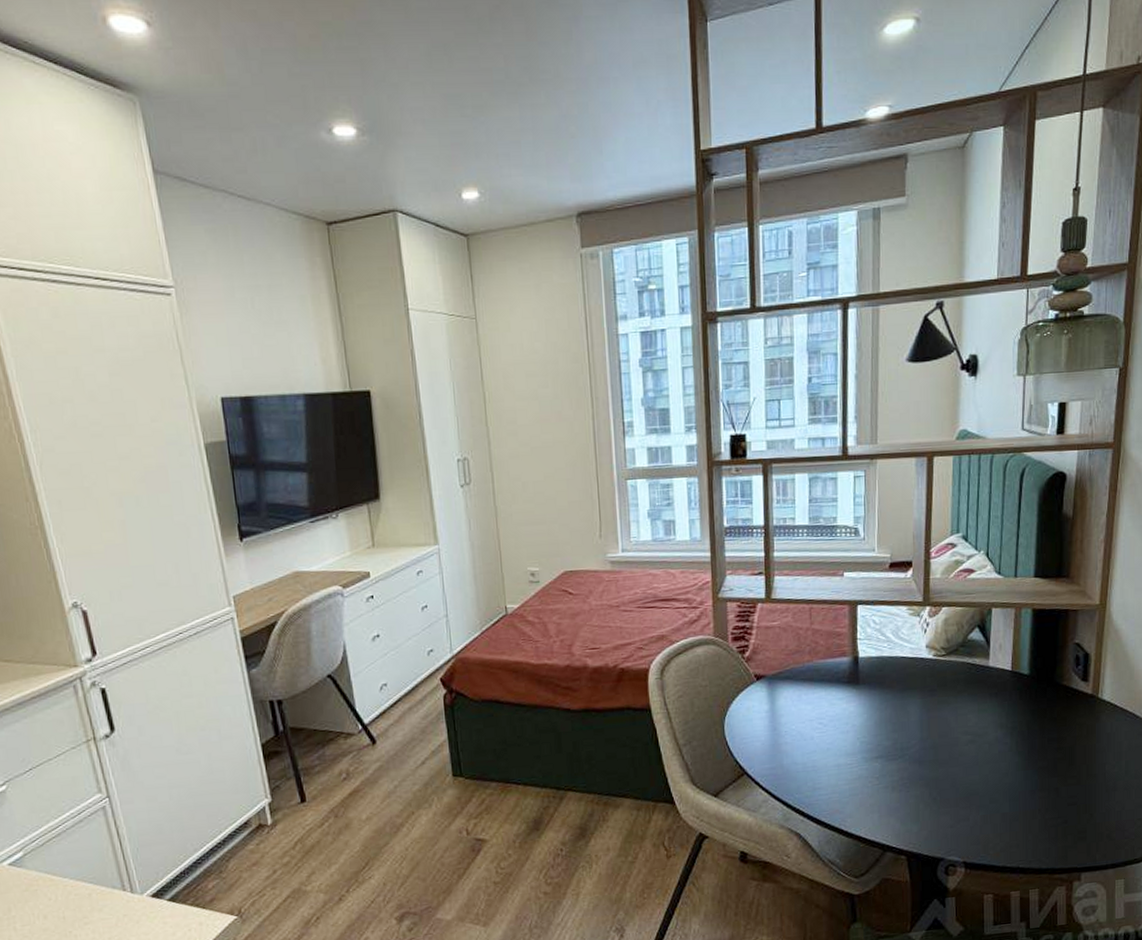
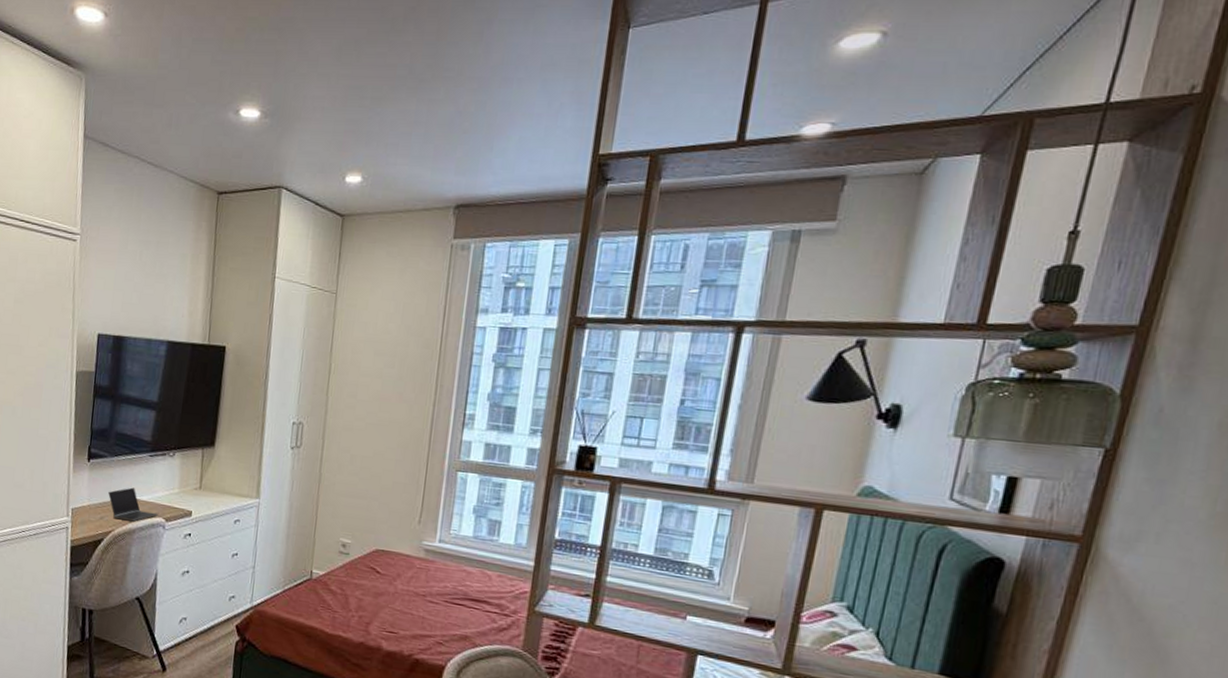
laptop computer: none [272,559,333,598] -> present [108,487,158,522]

